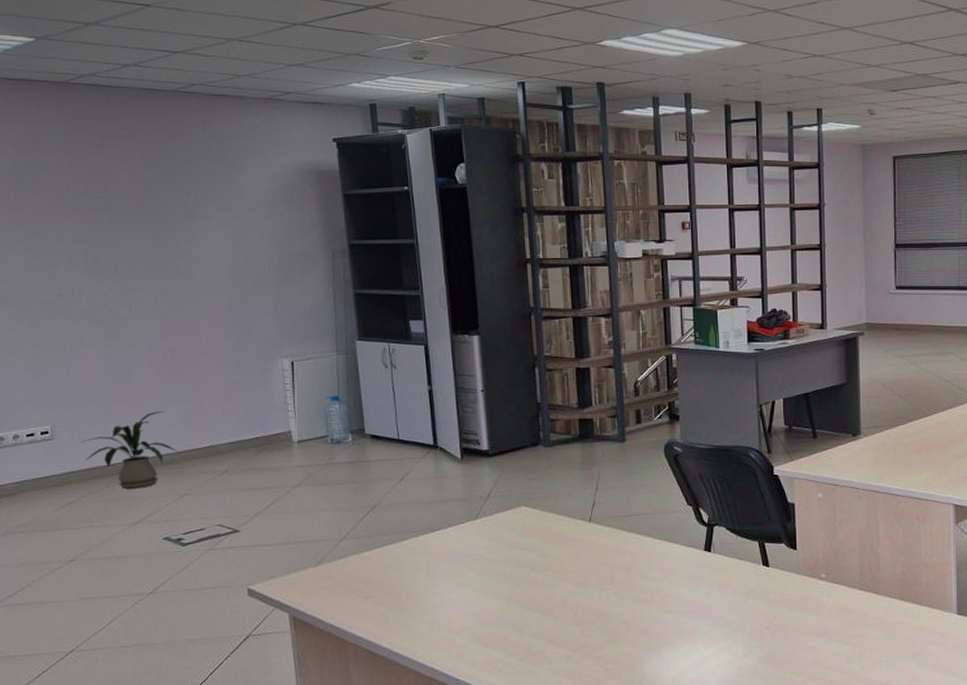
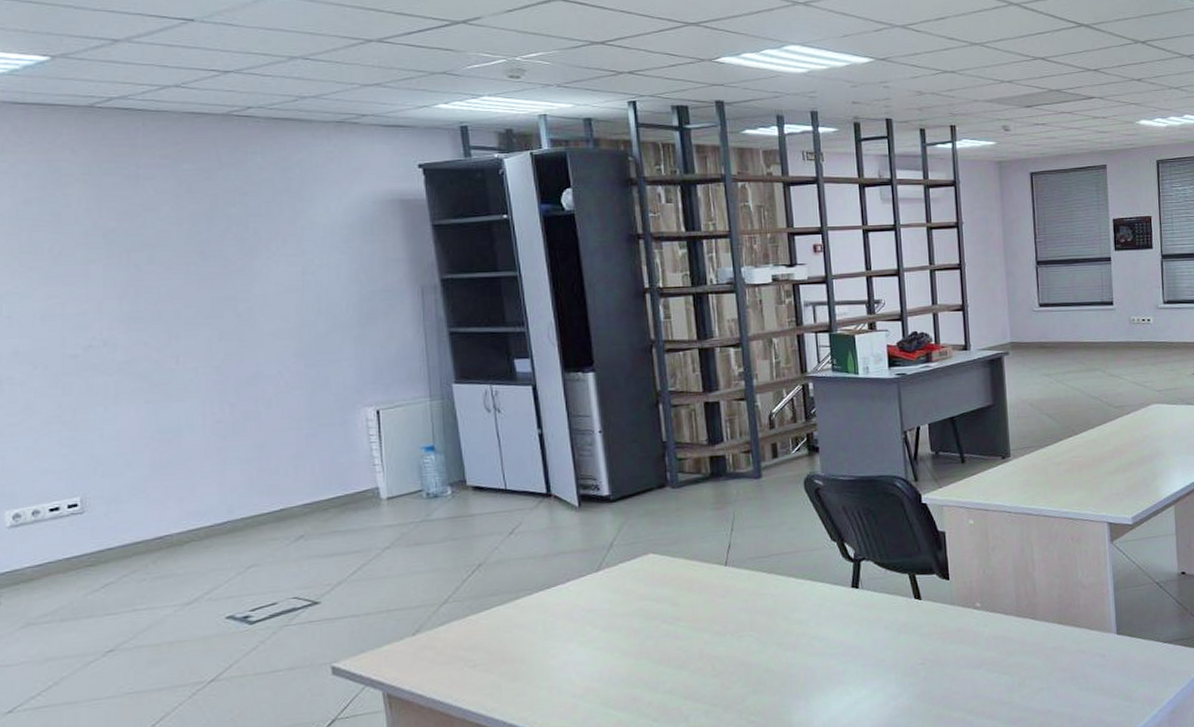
house plant: present [80,411,177,489] -> none [118,473,240,564]

